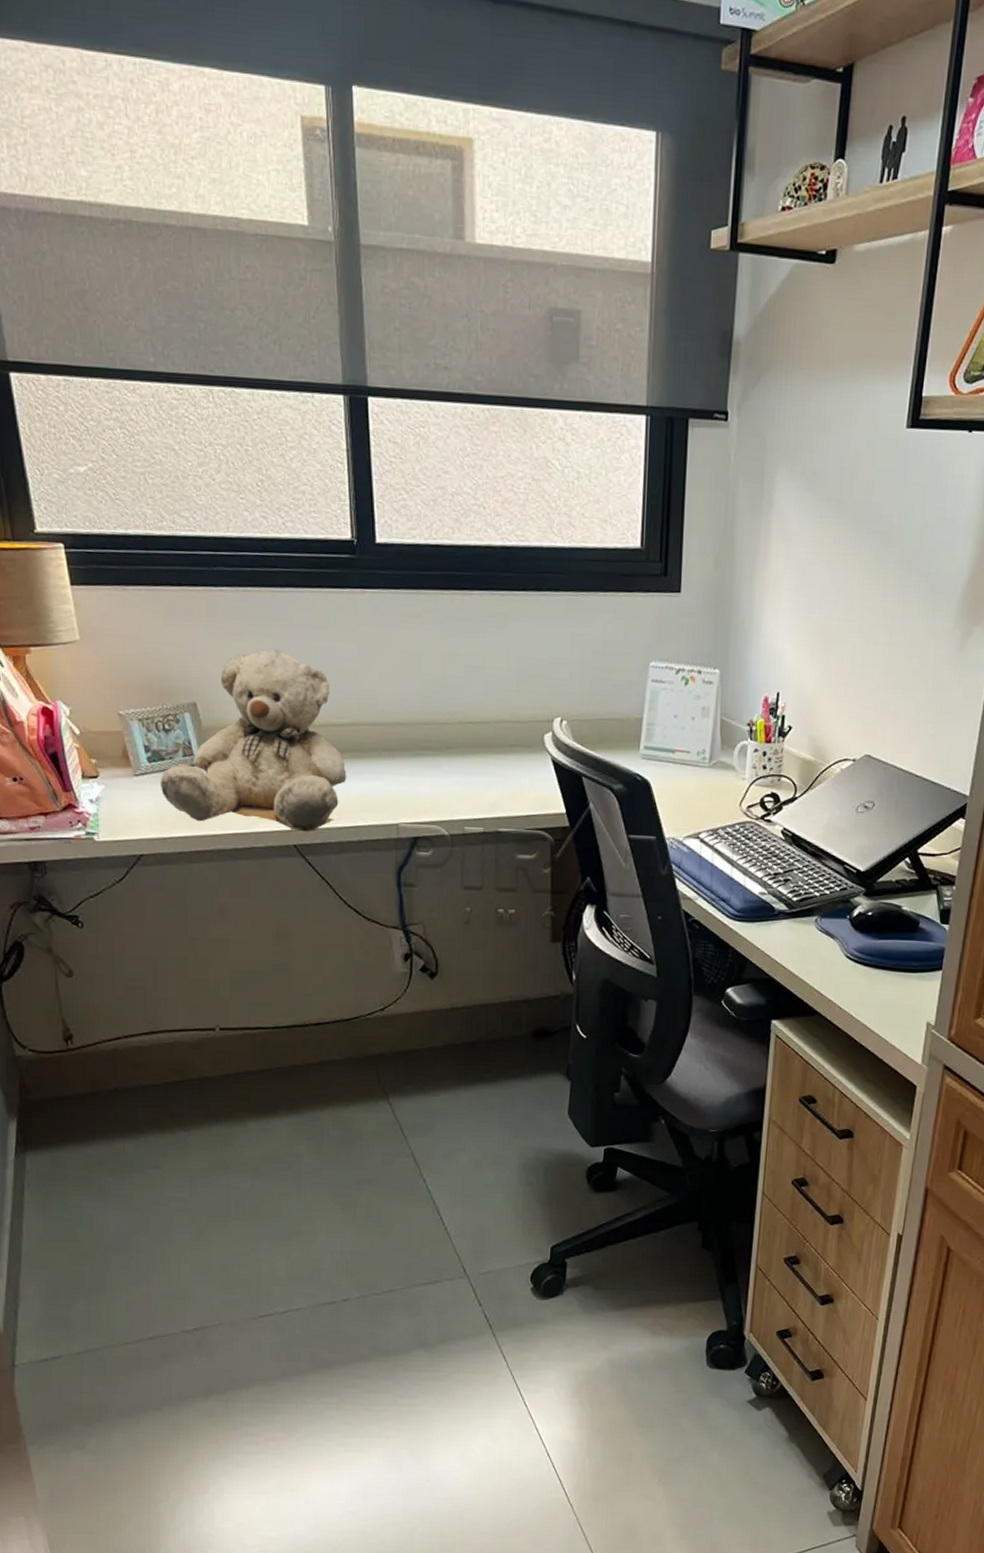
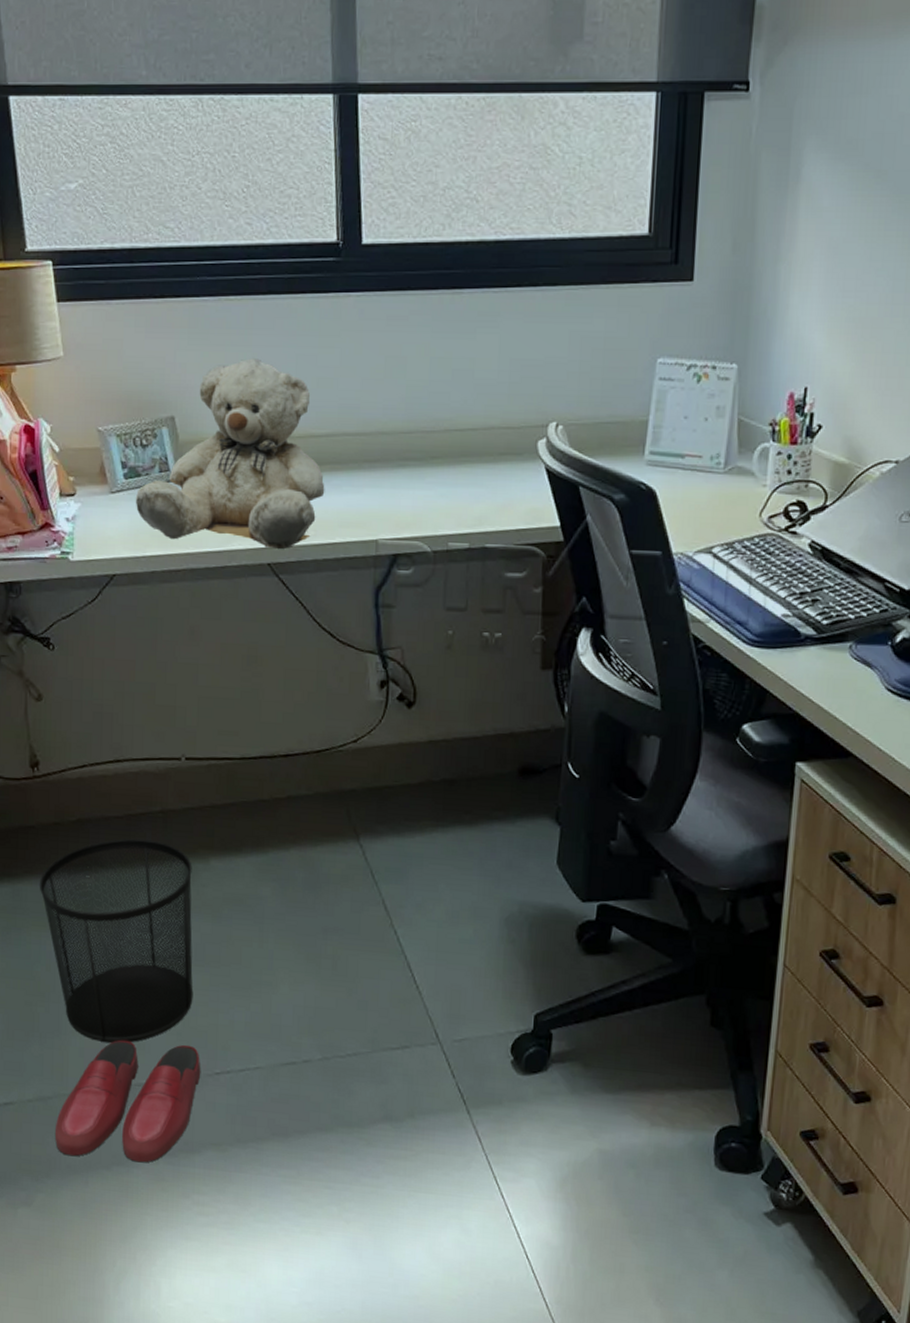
waste bin: none [78,1105,236,1295] -> present [39,838,193,1043]
slippers: none [104,1291,246,1402] -> present [54,1039,201,1163]

